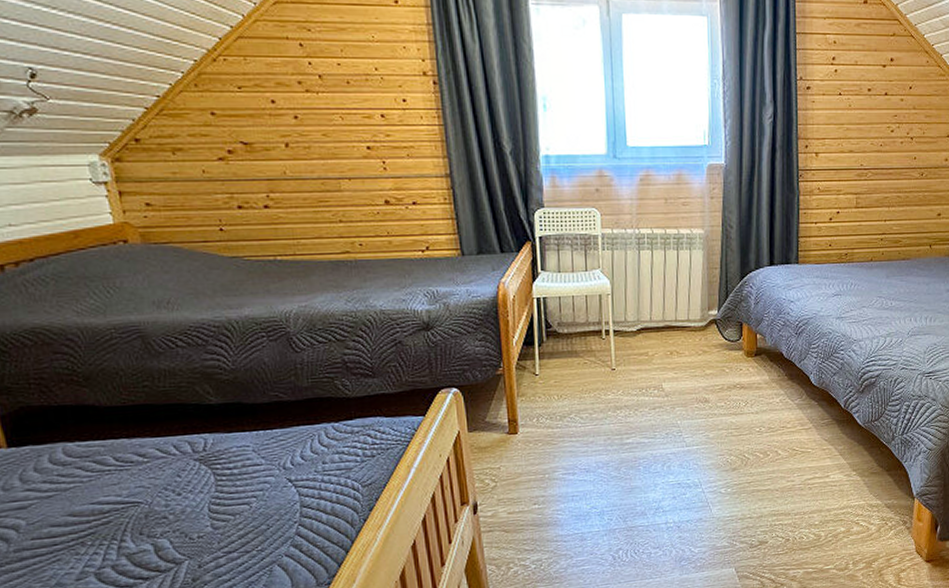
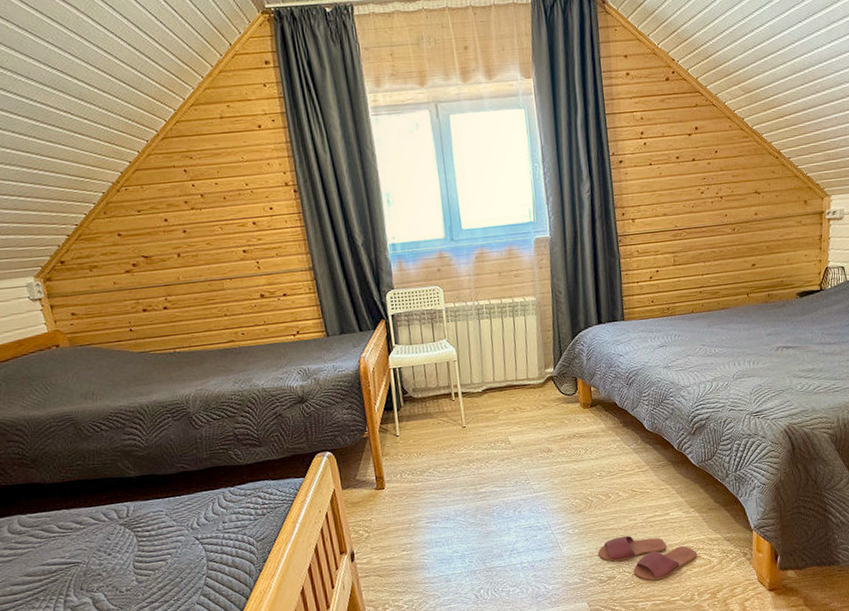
slippers: none [751,497,856,547] -> present [598,535,698,581]

